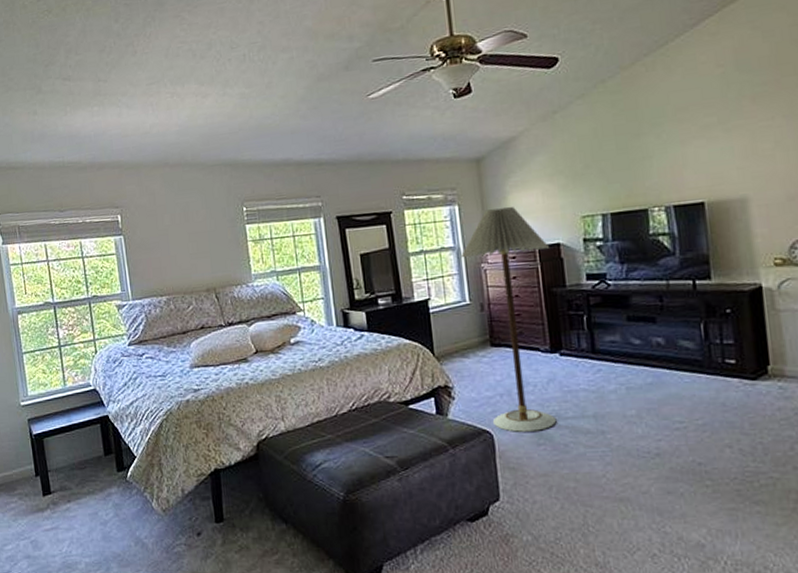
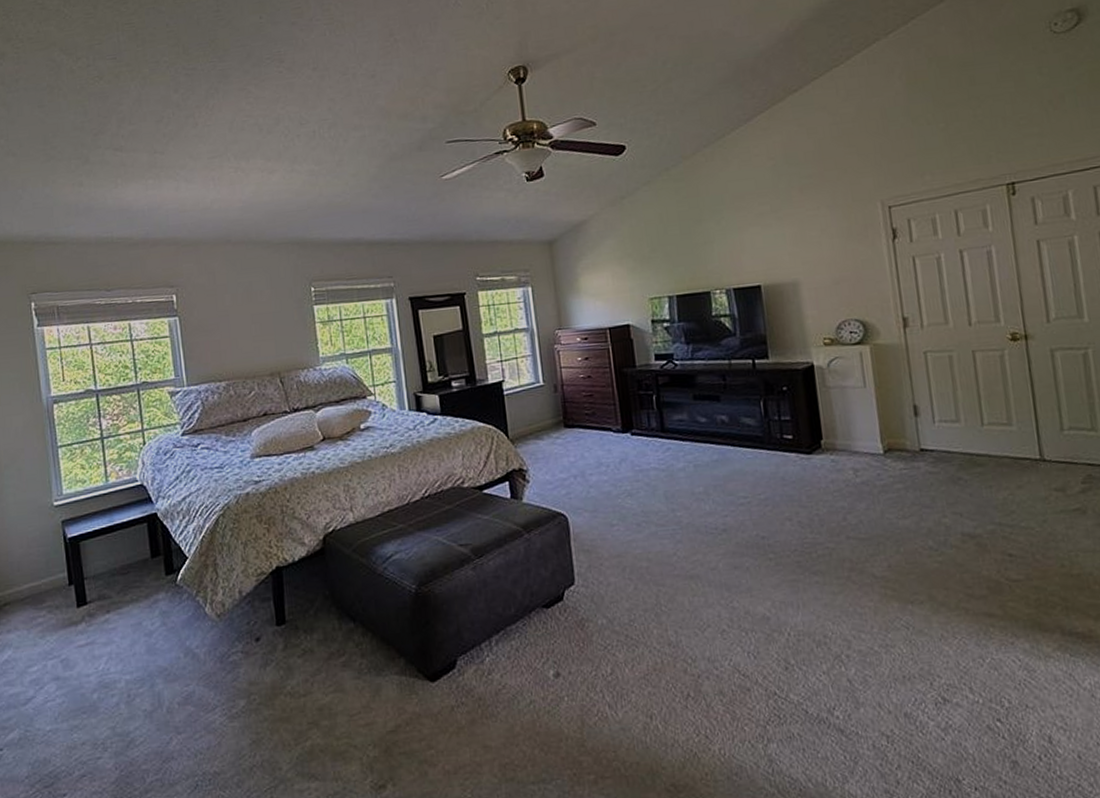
floor lamp: present [460,206,557,432] -> none [534,288,629,514]

